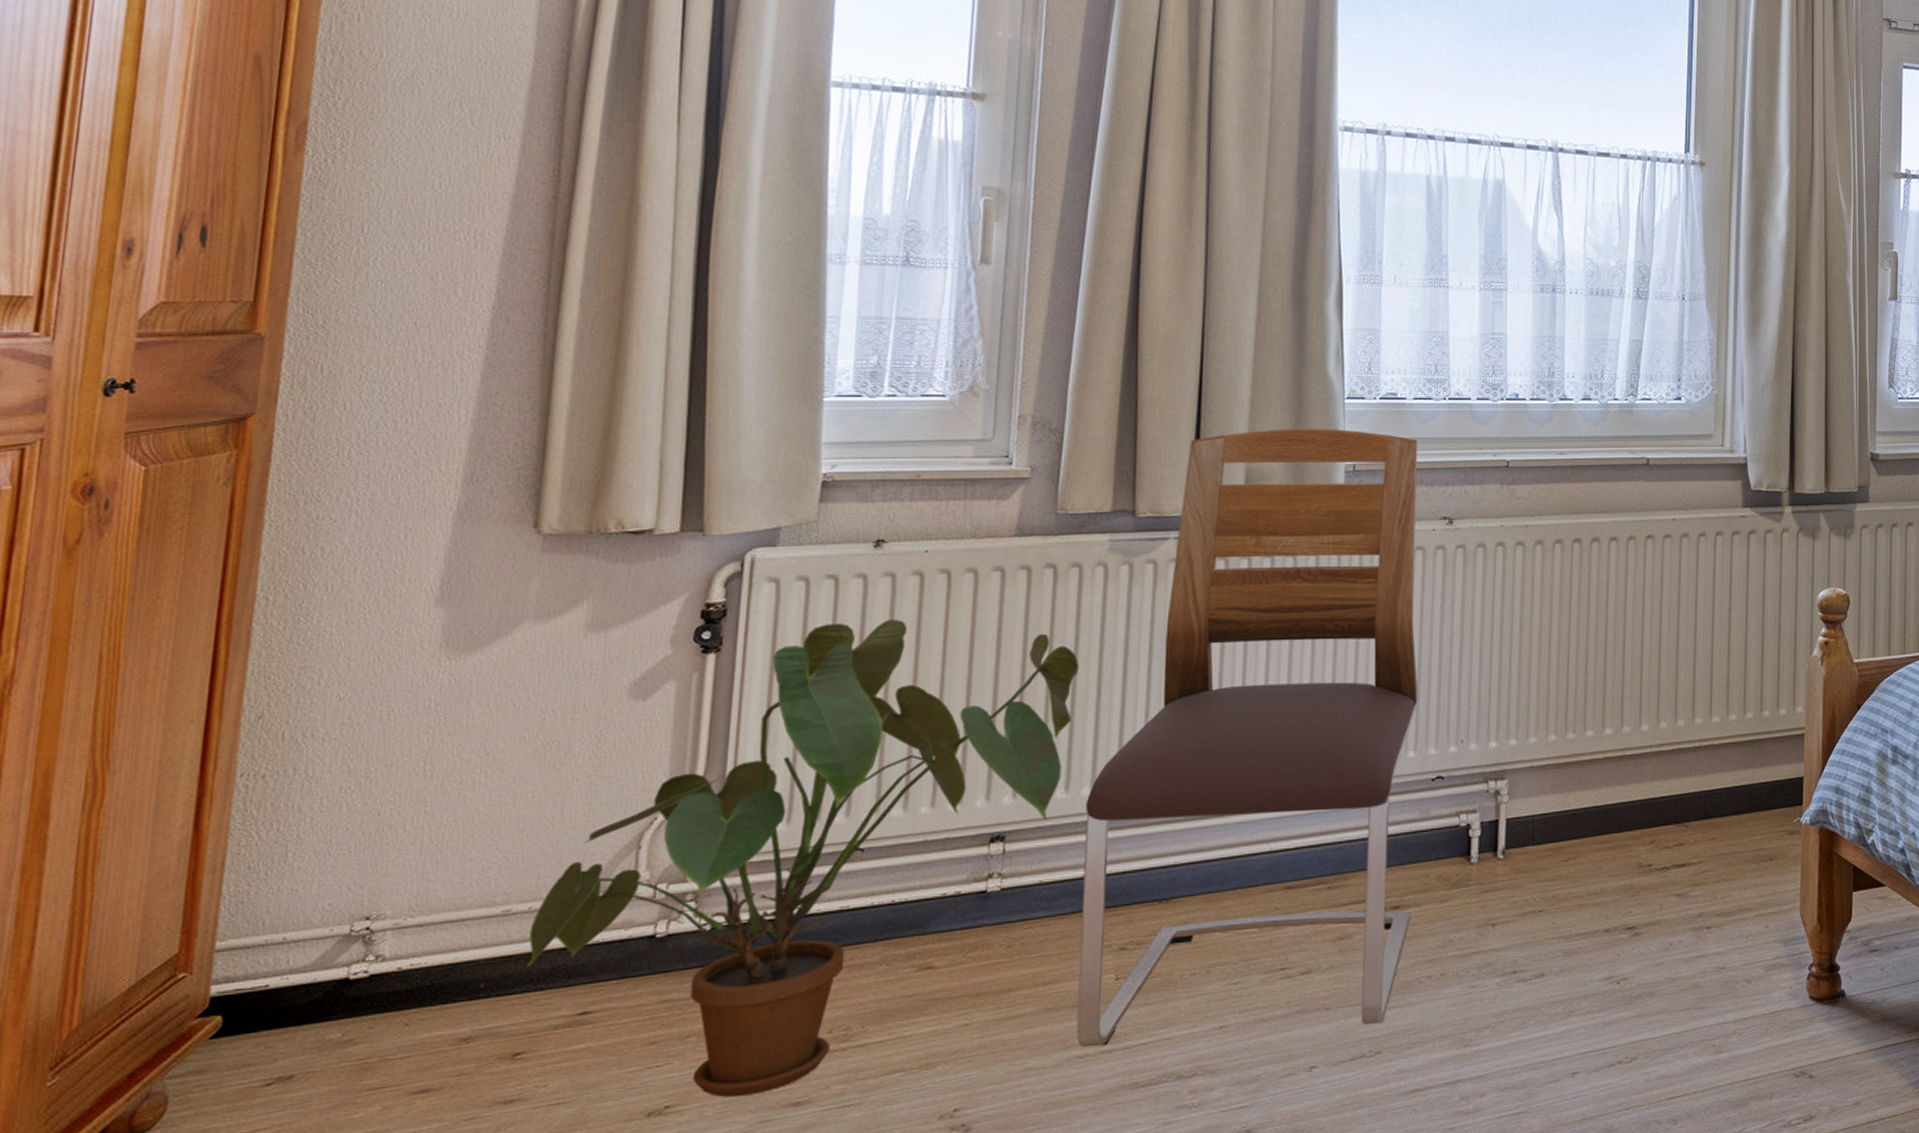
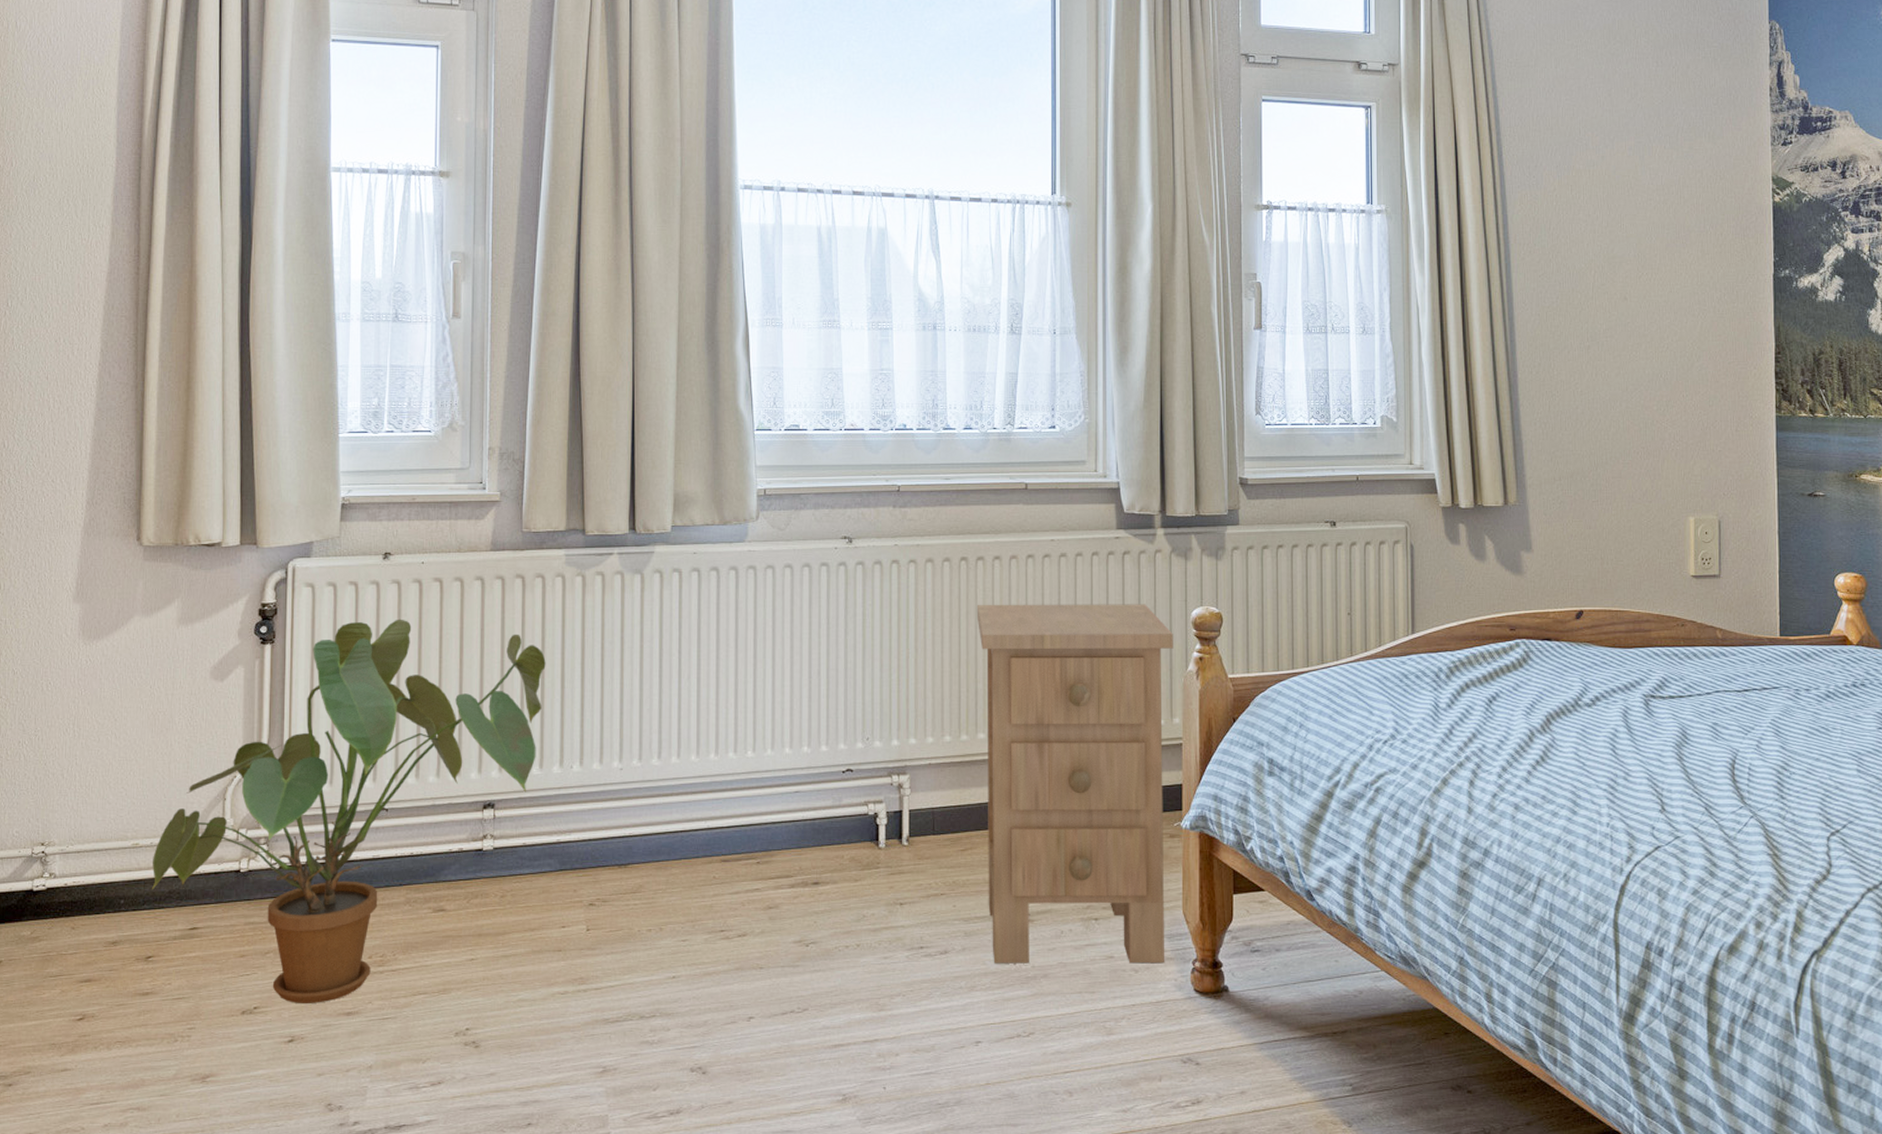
chair: present [1076,427,1418,1048] -> none [557,456,828,986]
nightstand: none [1589,586,1798,984] -> present [976,604,1173,964]

